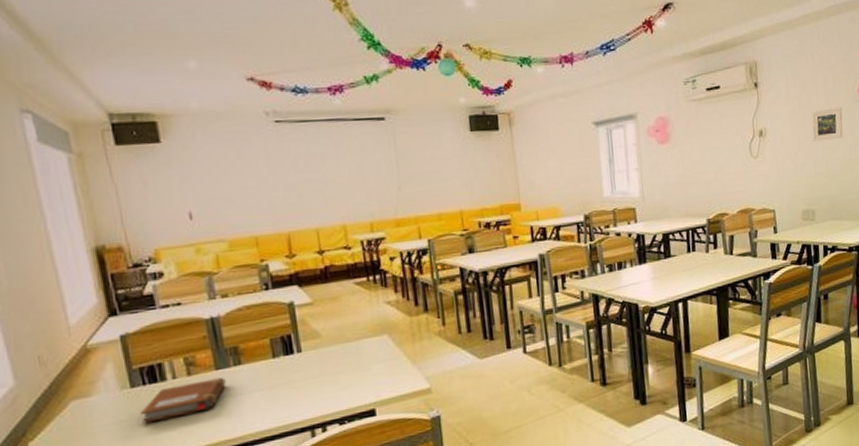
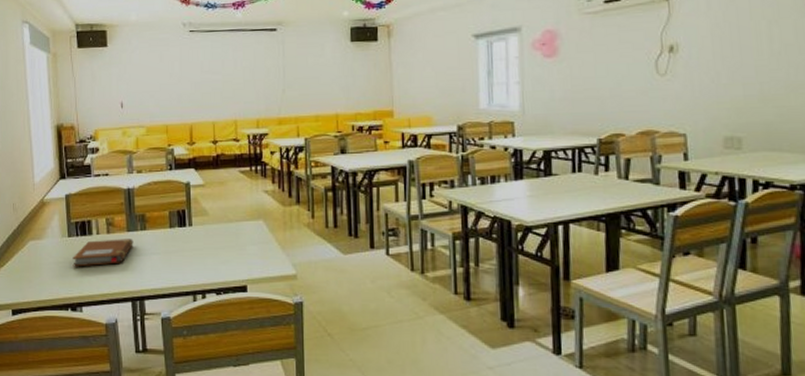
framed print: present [811,107,843,142] -> none [741,21,787,59]

